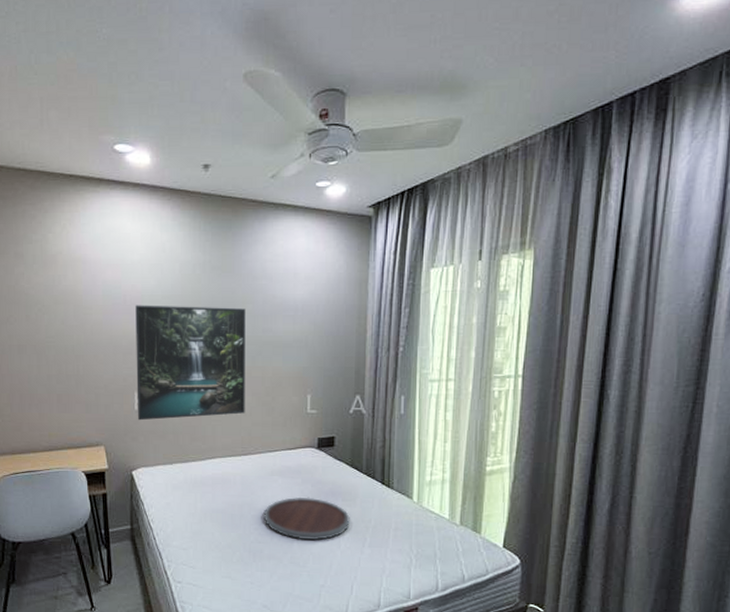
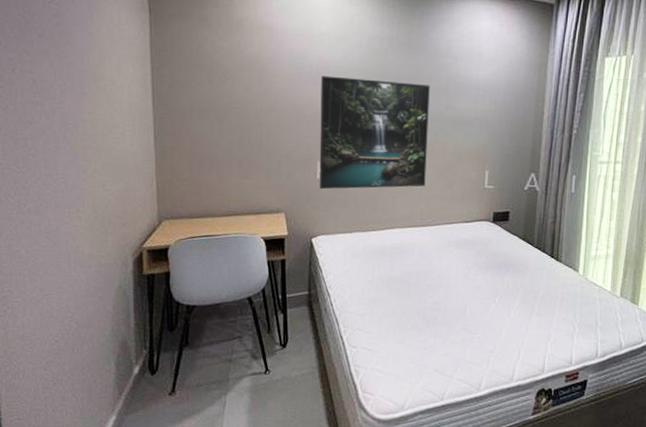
tray: present [263,497,350,541] -> none [439,267,520,309]

